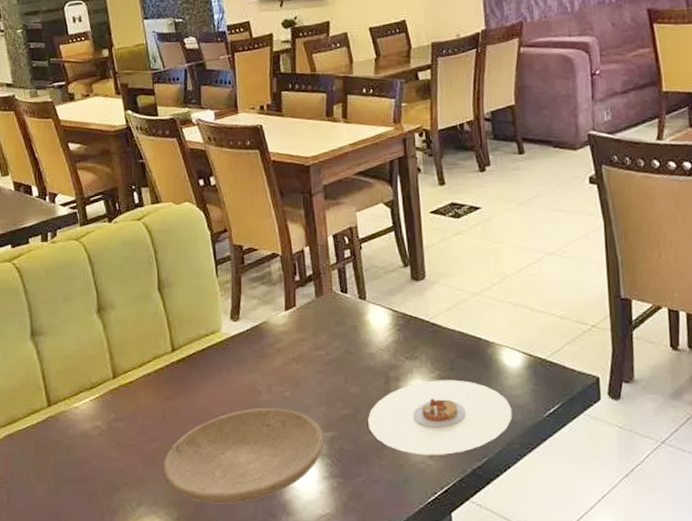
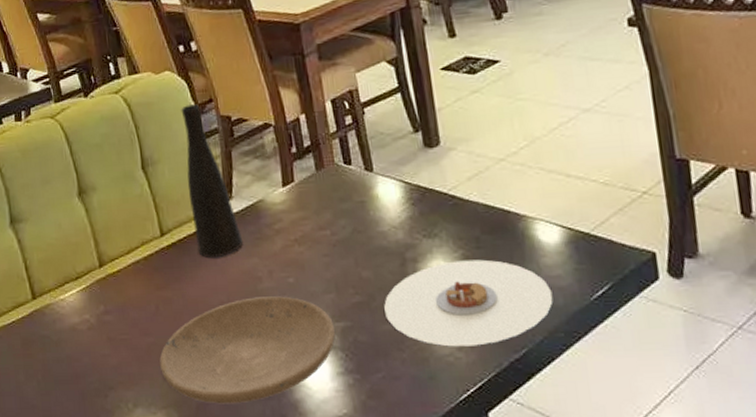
vase: none [197,233,246,372] -> present [181,104,243,258]

